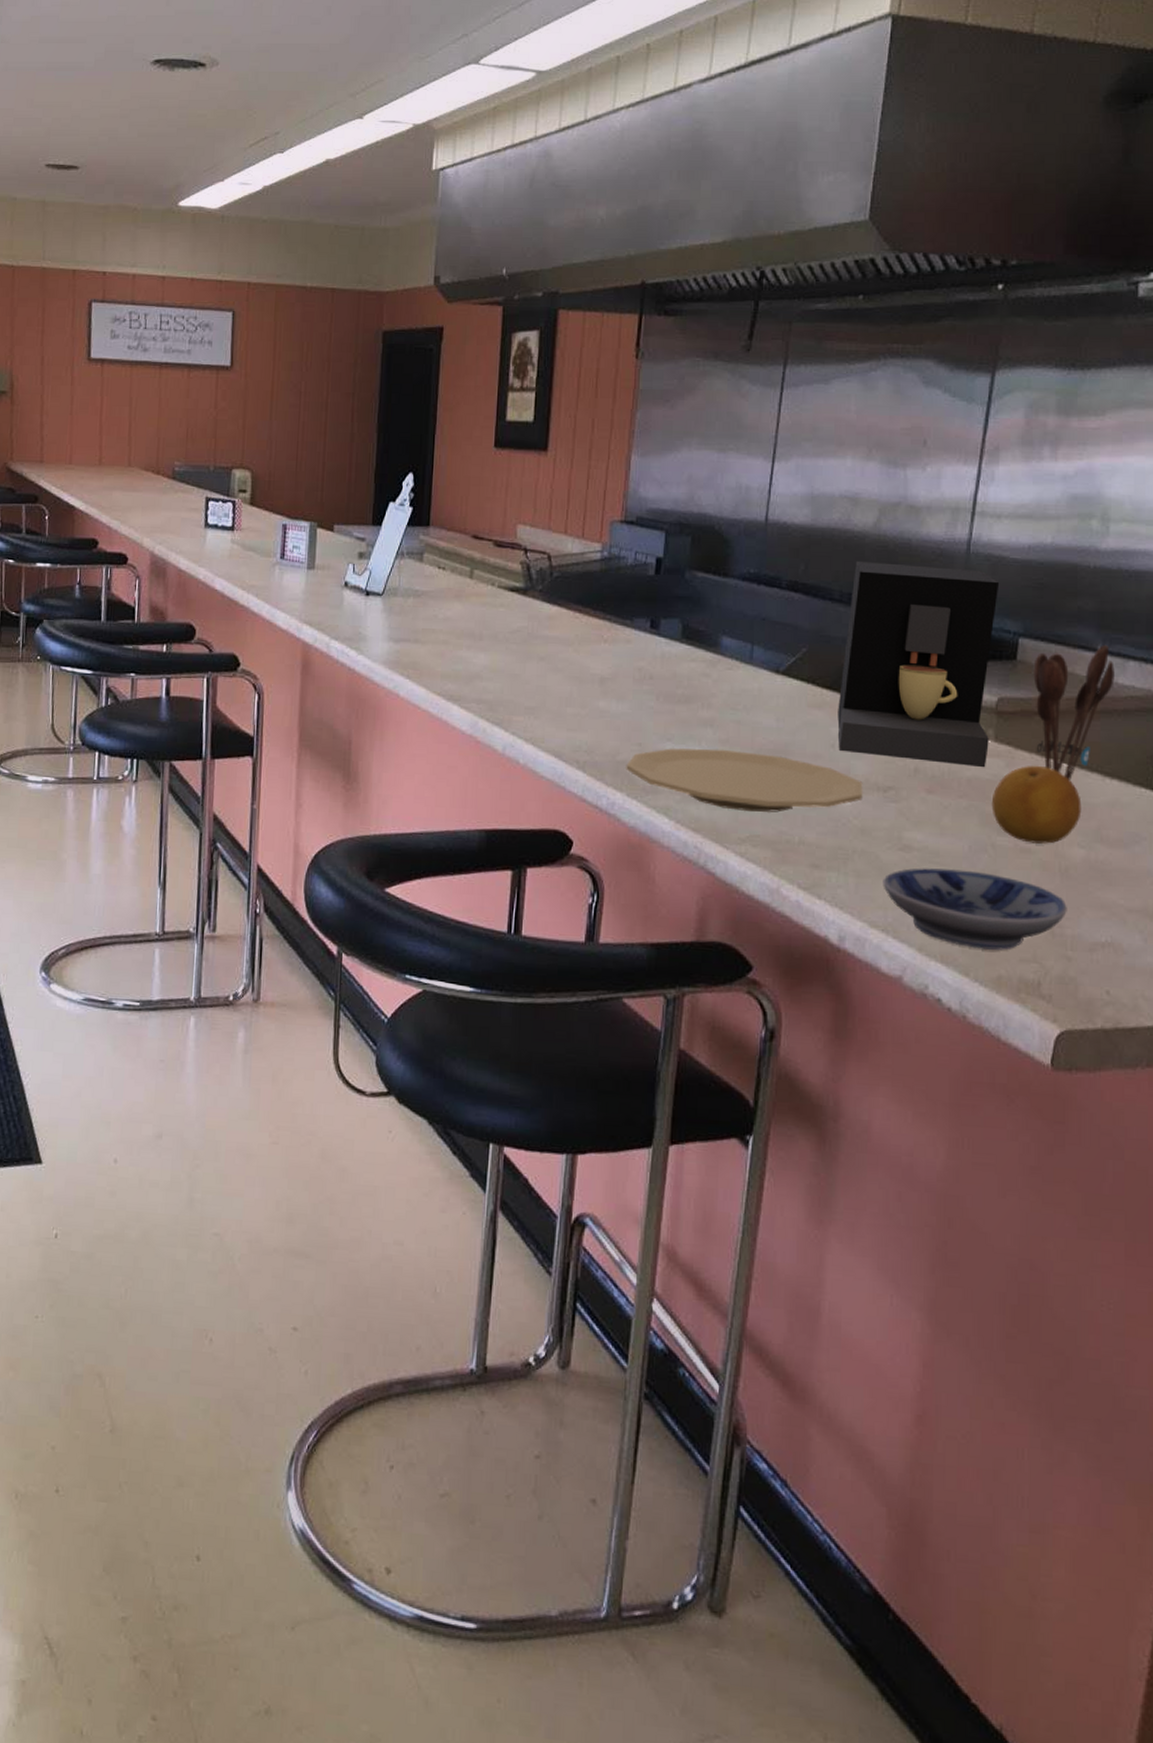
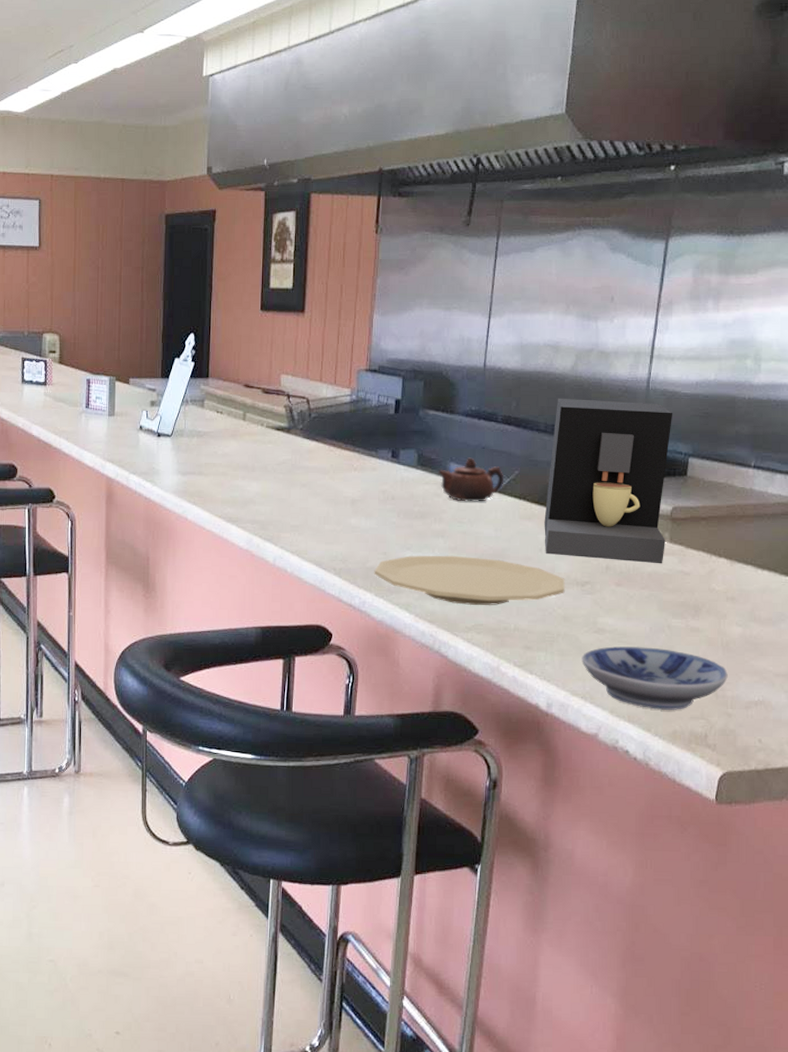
teapot: none [707,630,789,685] -> present [438,457,504,502]
fruit: present [991,765,1082,844] -> none [667,561,739,624]
utensil holder: present [1033,645,1115,780] -> none [700,462,765,572]

